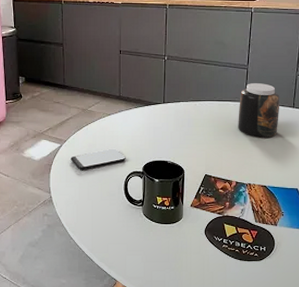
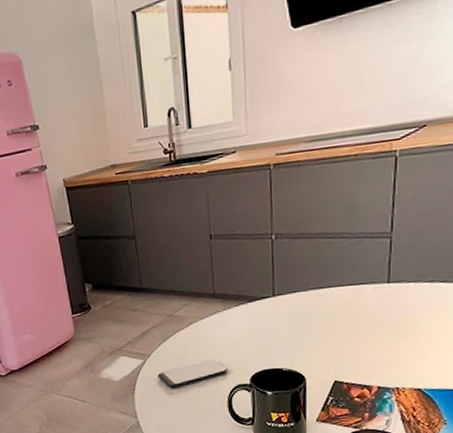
jar: present [238,83,280,138] -> none [378,254,441,328]

